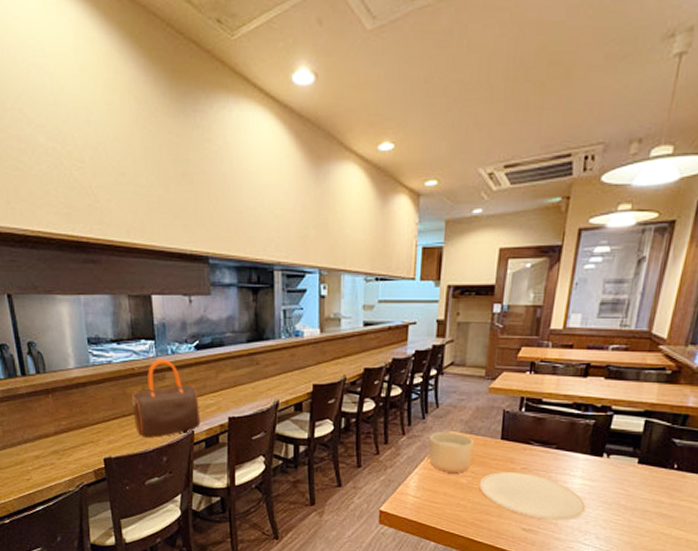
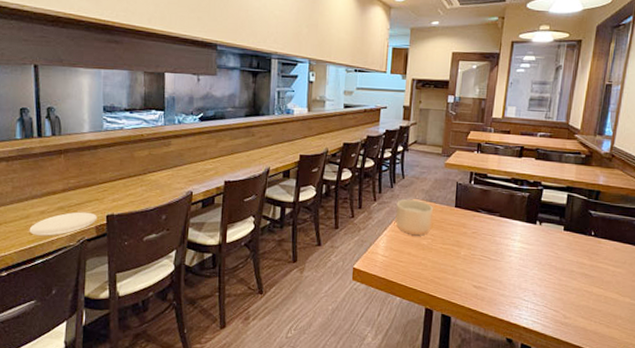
plate: none [25,455,95,483] -> present [29,212,98,237]
handbag: present [132,358,201,438] -> none [138,127,200,197]
plate: present [479,472,587,521] -> none [437,235,526,279]

